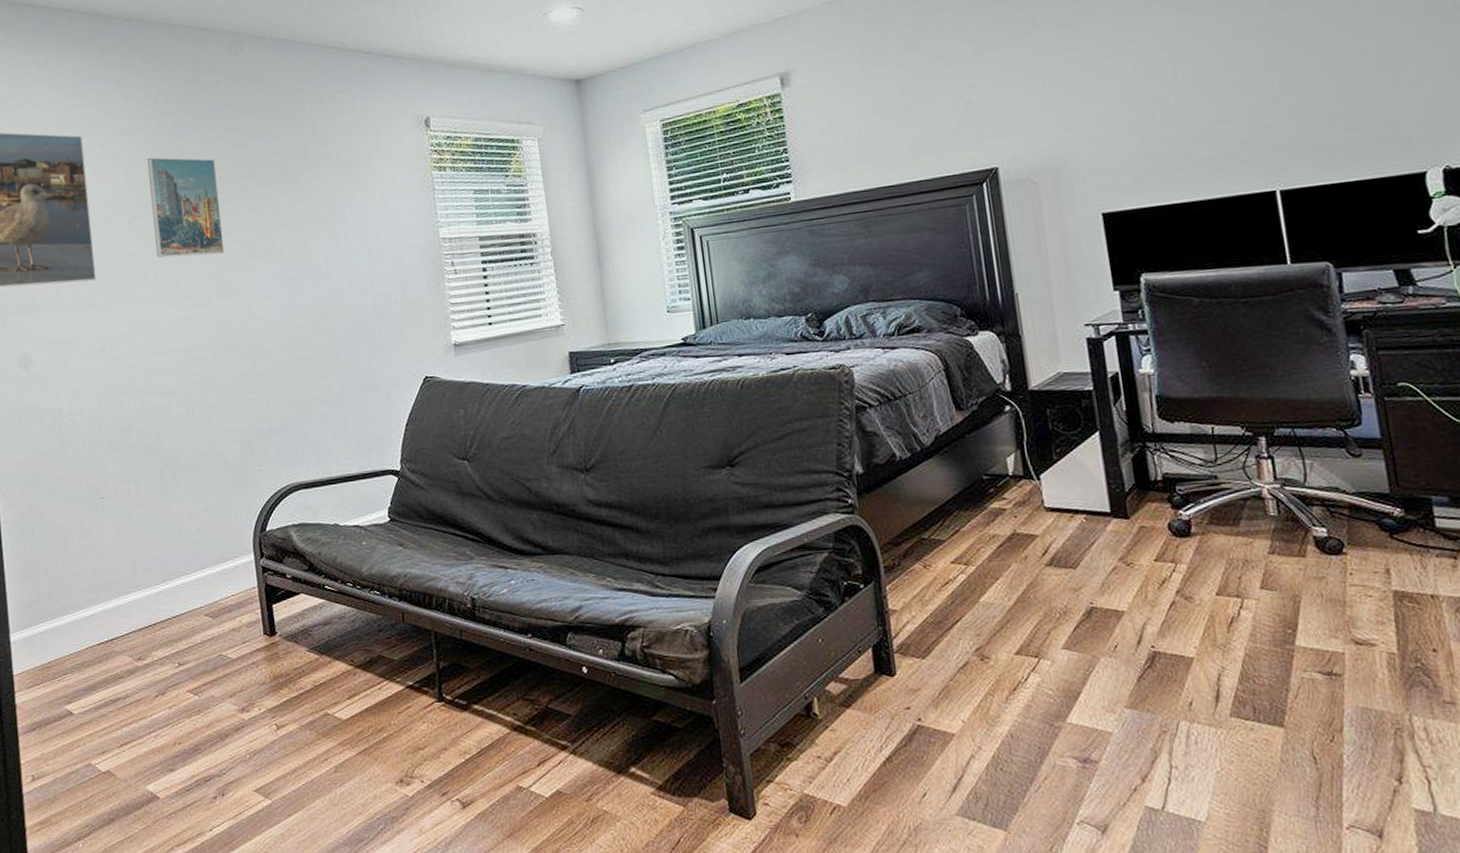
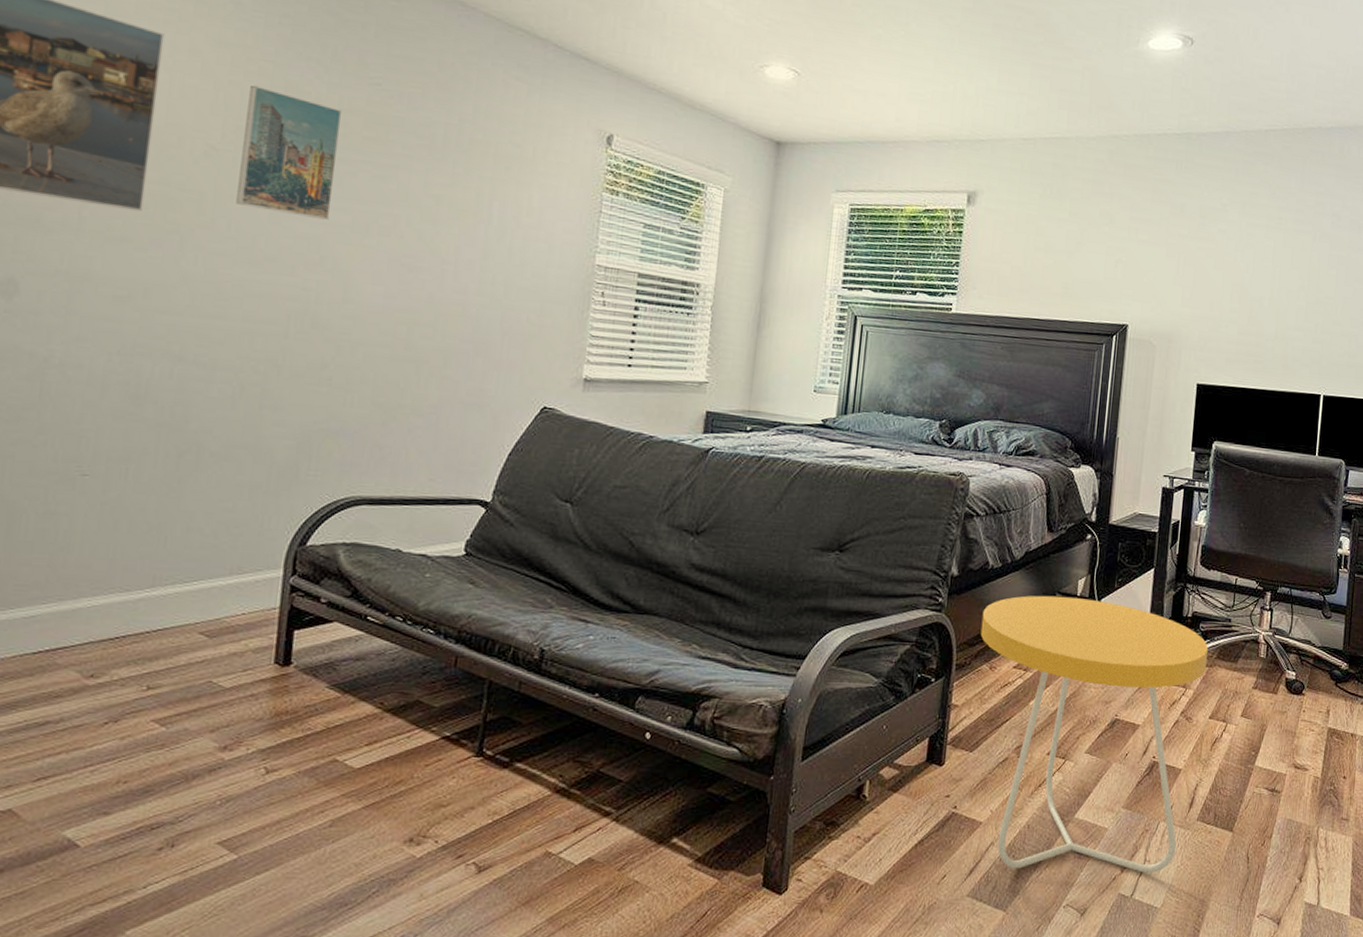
side table: none [900,476,1210,783] -> present [980,595,1209,873]

